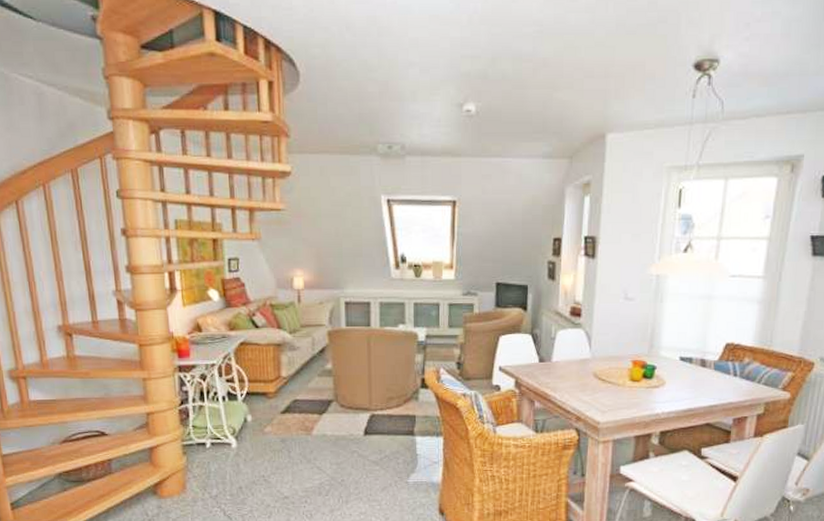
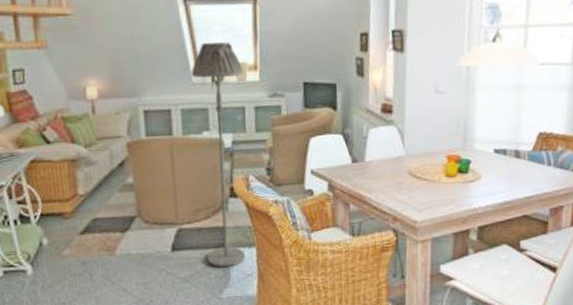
floor lamp: none [390,240,440,454] -> present [191,42,246,268]

